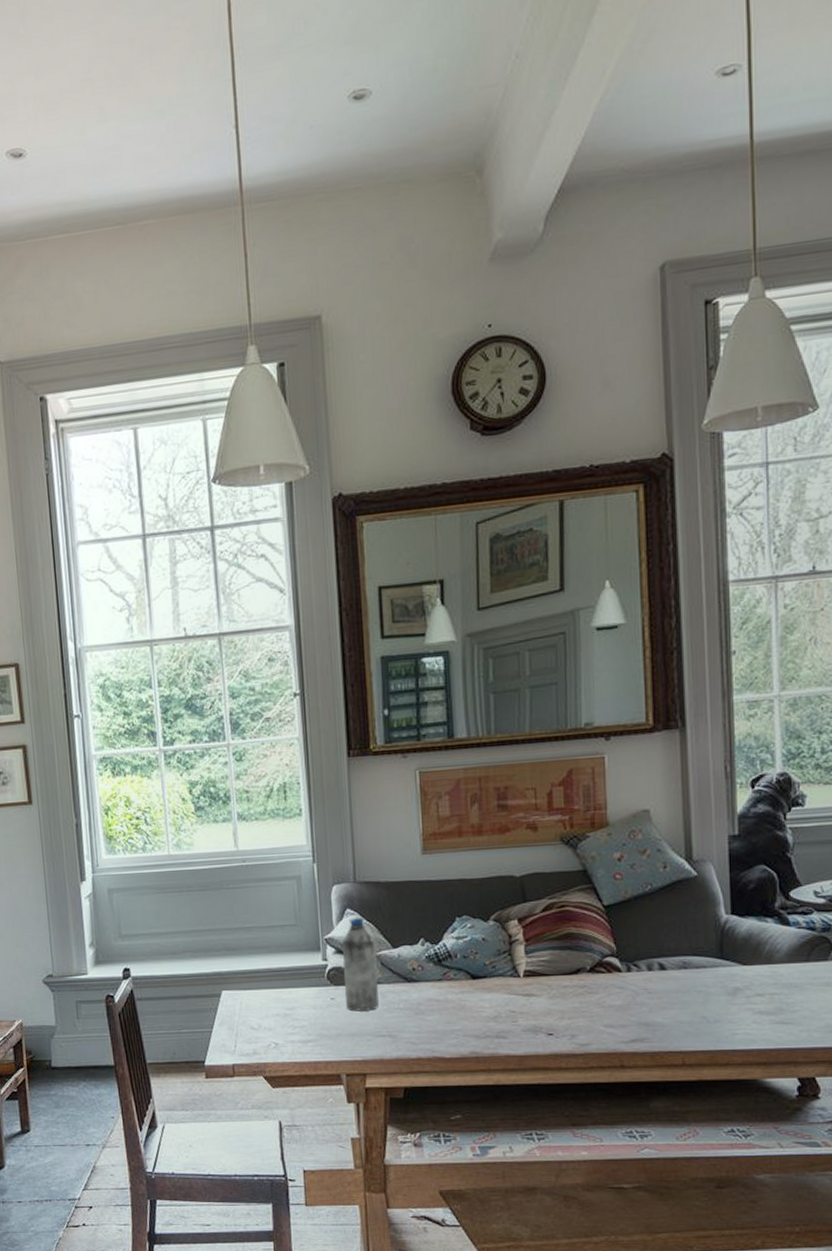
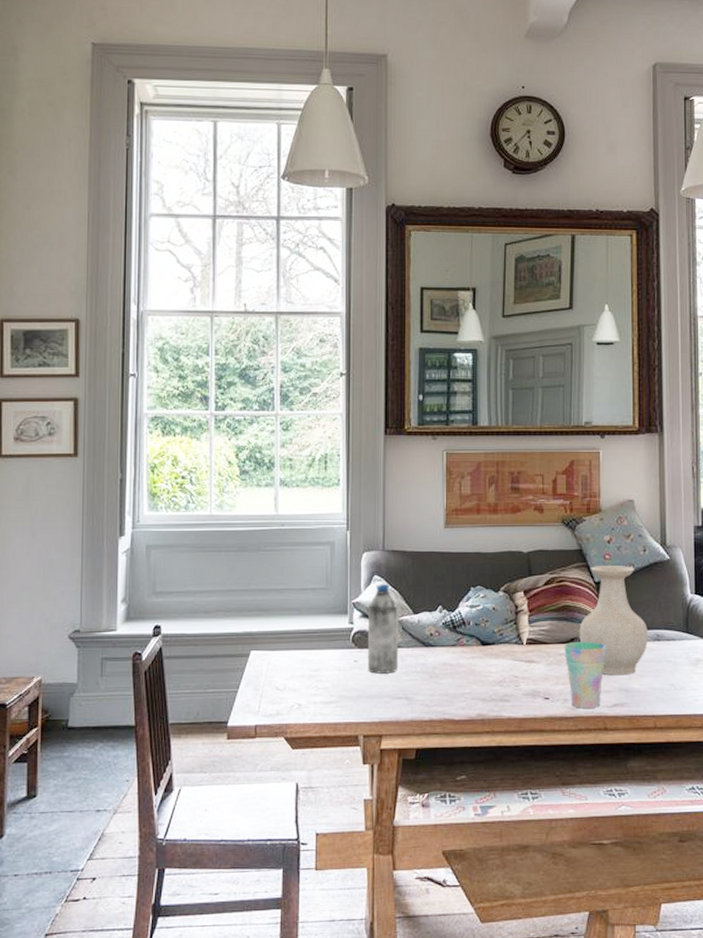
cup: none [569,971,620,1045] -> present [564,641,606,708]
vase: none [586,885,672,1009] -> present [579,566,648,676]

